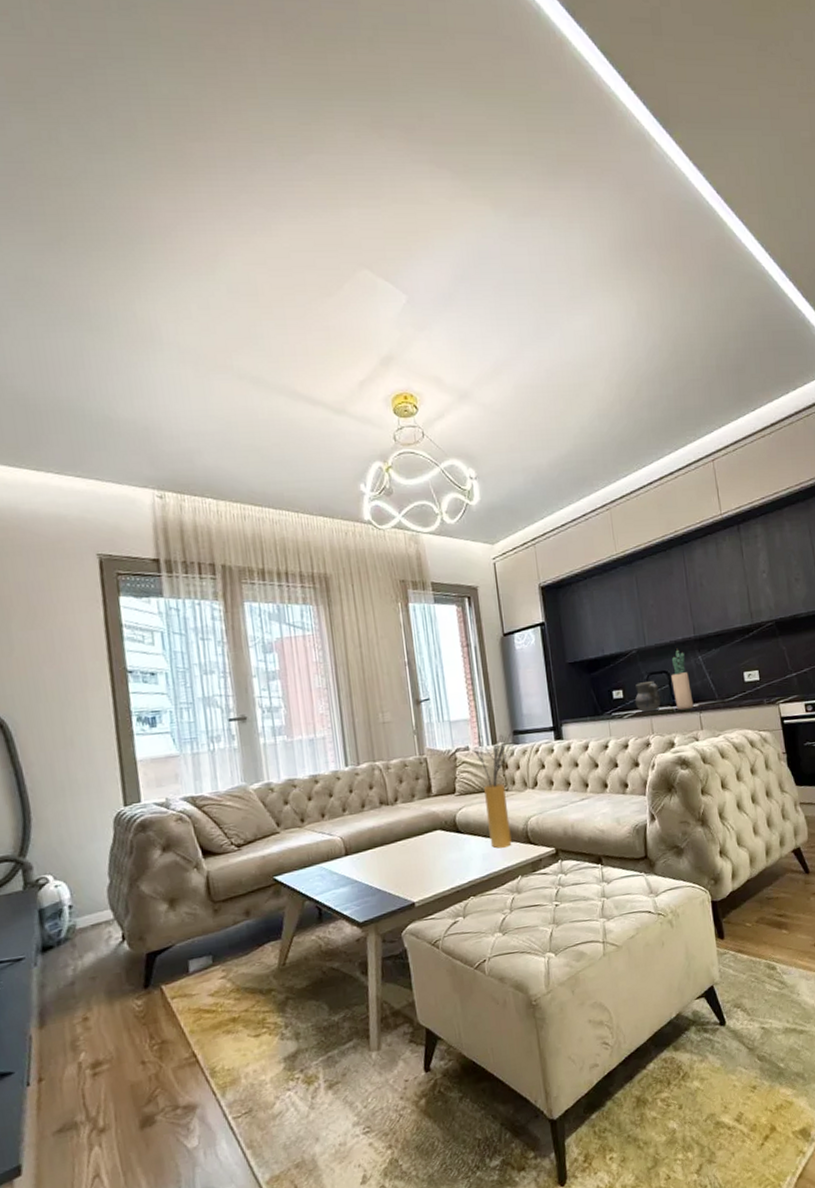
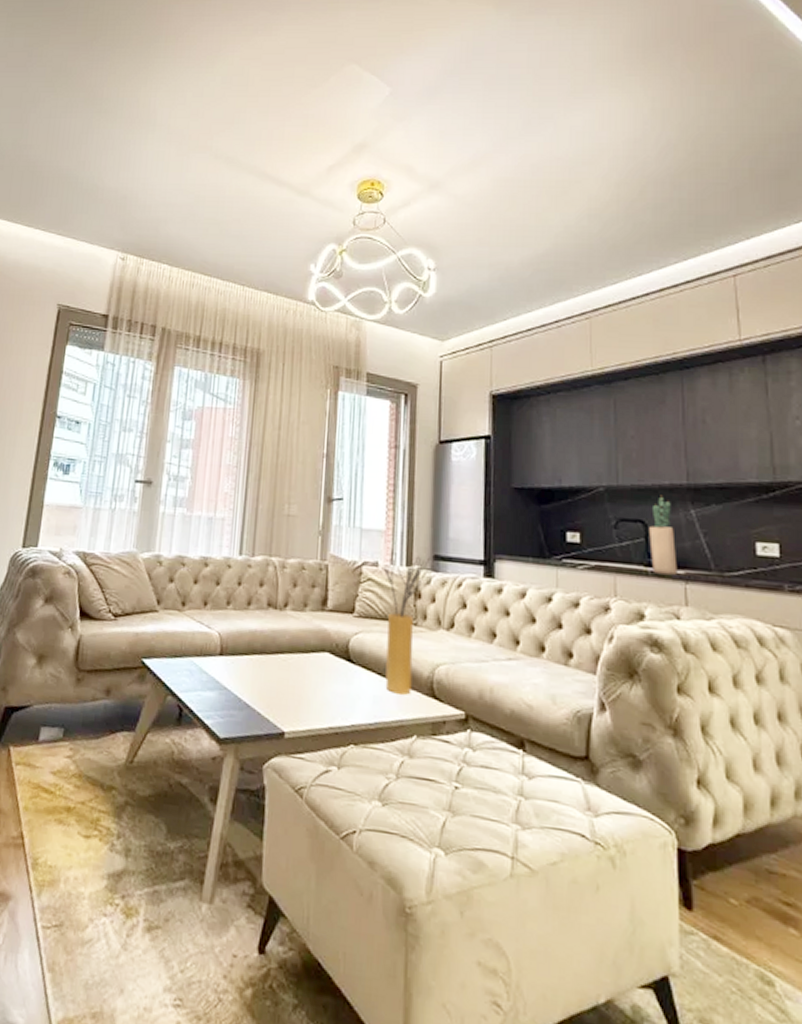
ceramic jug: present [634,681,661,713] -> none [595,528,631,569]

